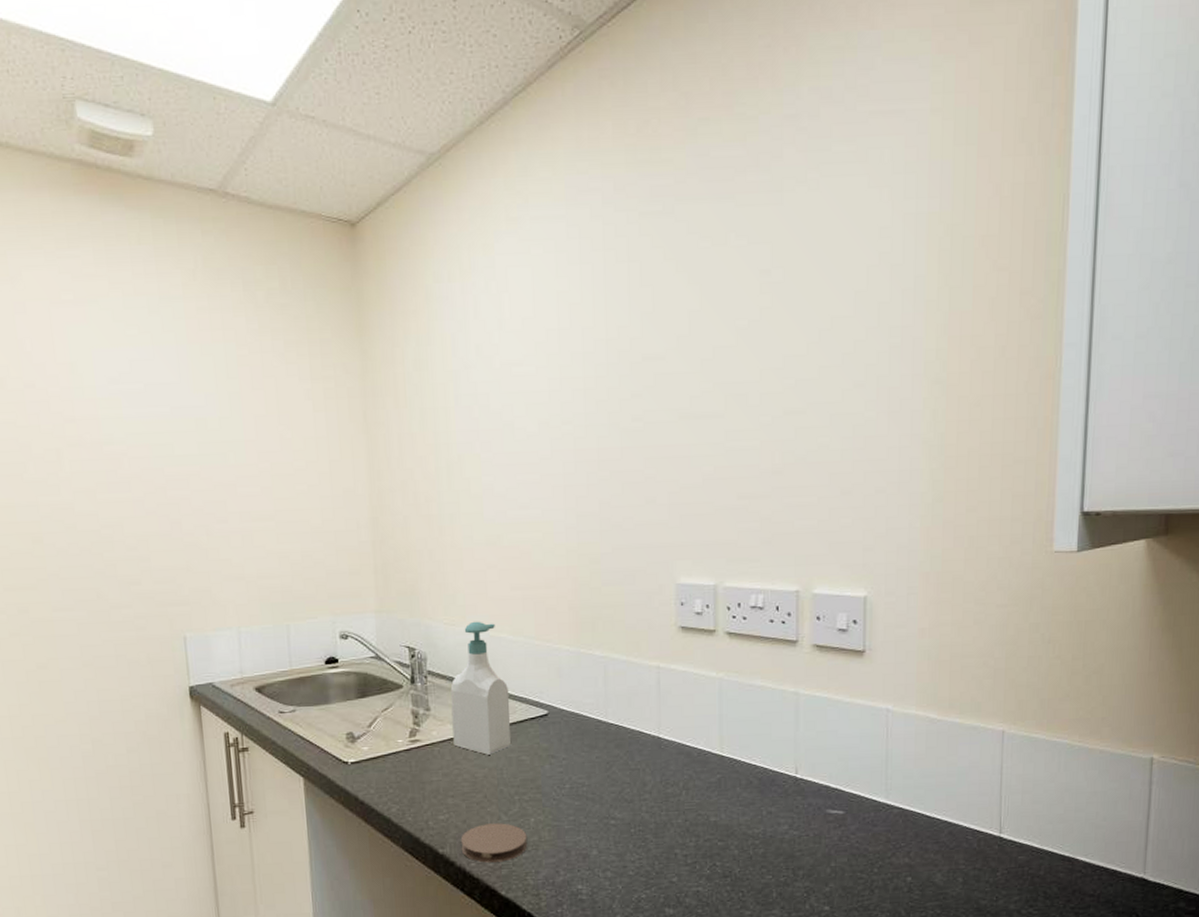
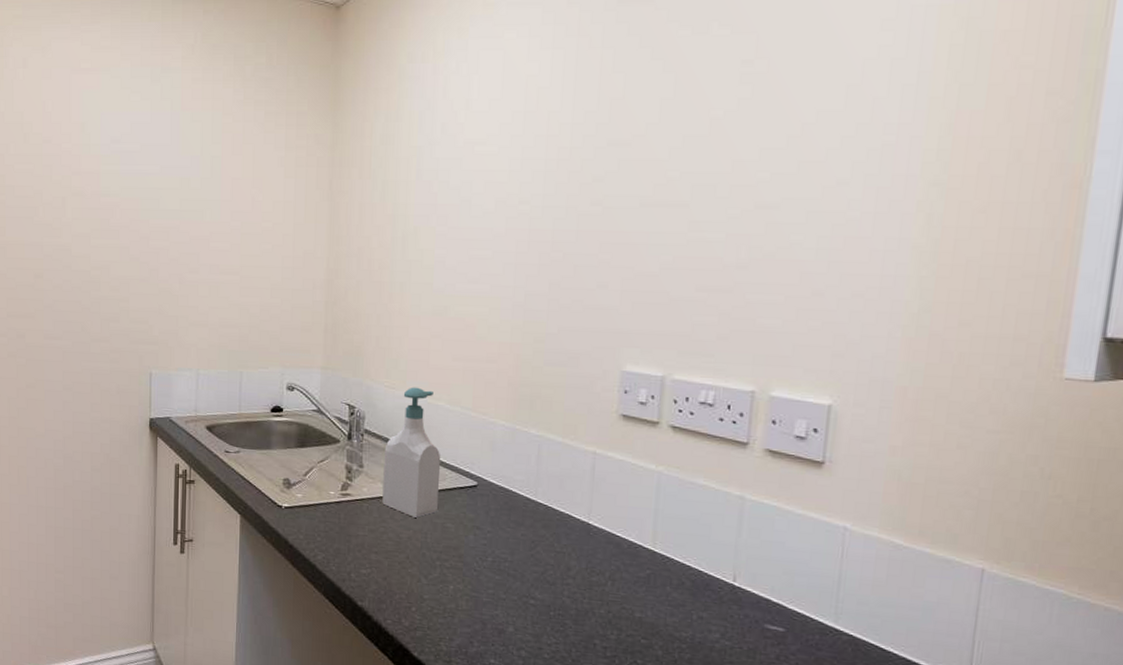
coaster: present [460,823,528,863] -> none [379,584,445,624]

